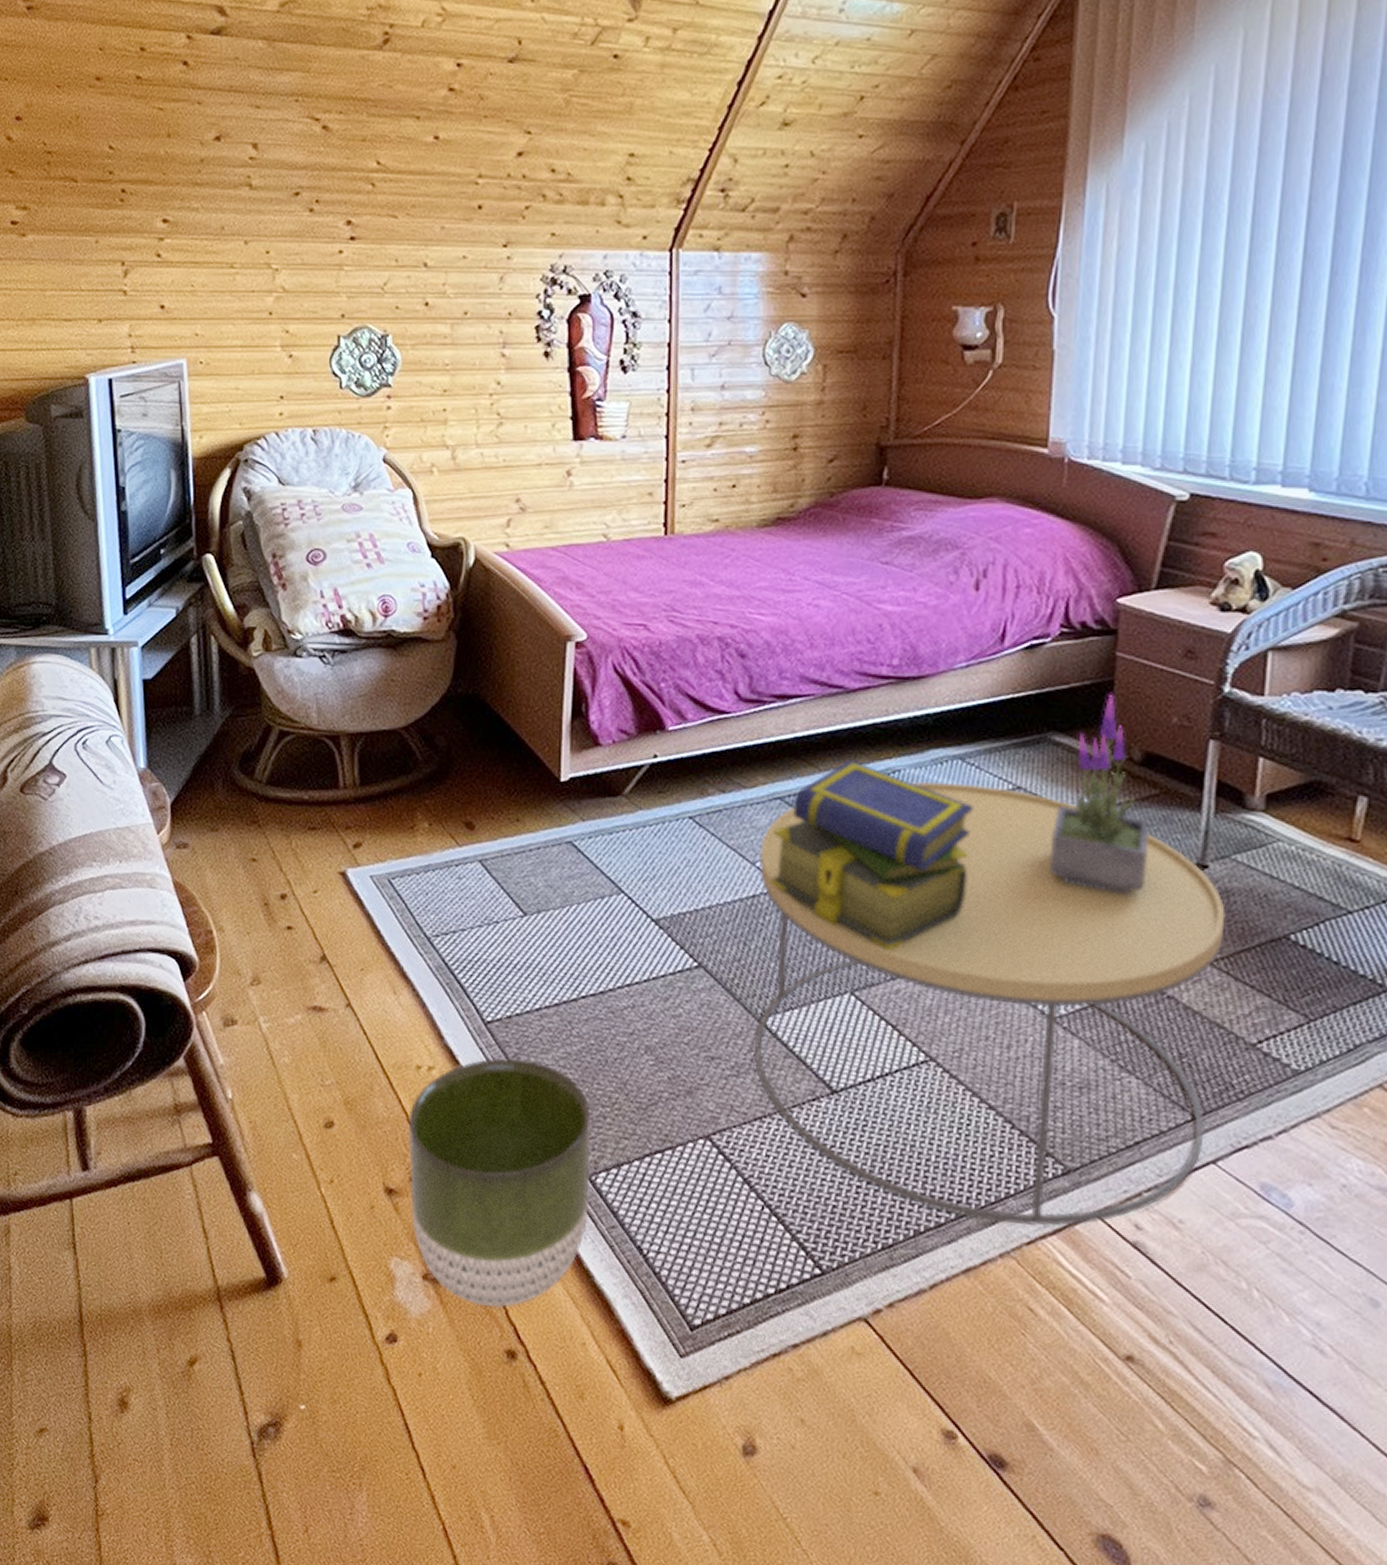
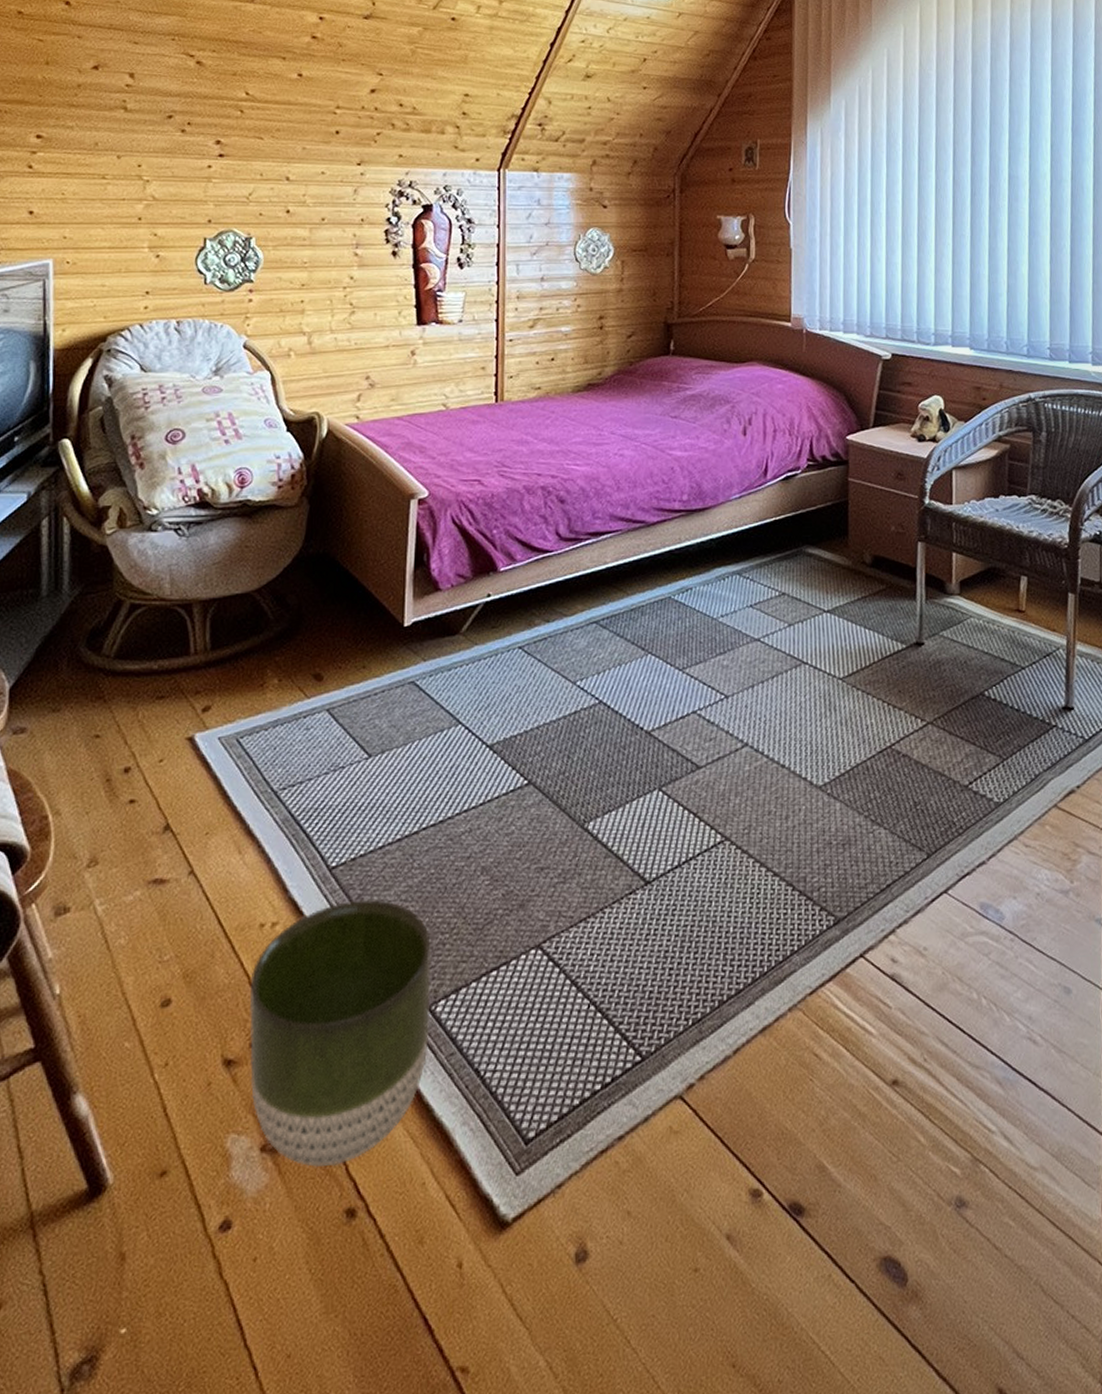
coffee table: present [754,781,1226,1226] -> none [578,594,939,979]
stack of books: present [770,759,974,952] -> none [589,583,750,747]
potted plant: present [1049,693,1148,894] -> none [810,511,881,674]

